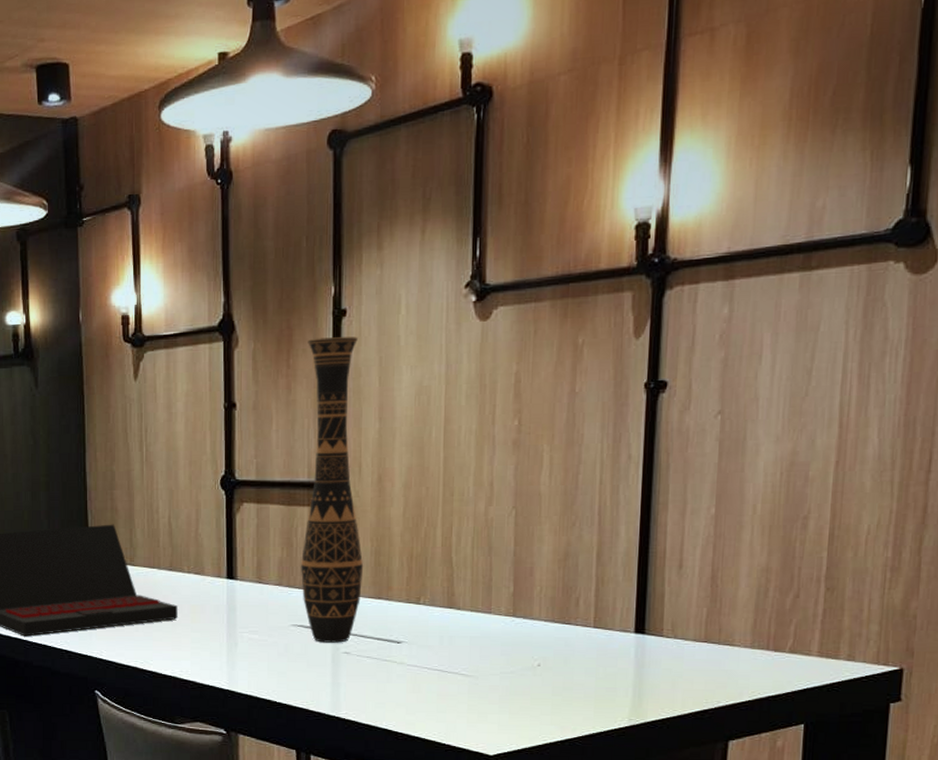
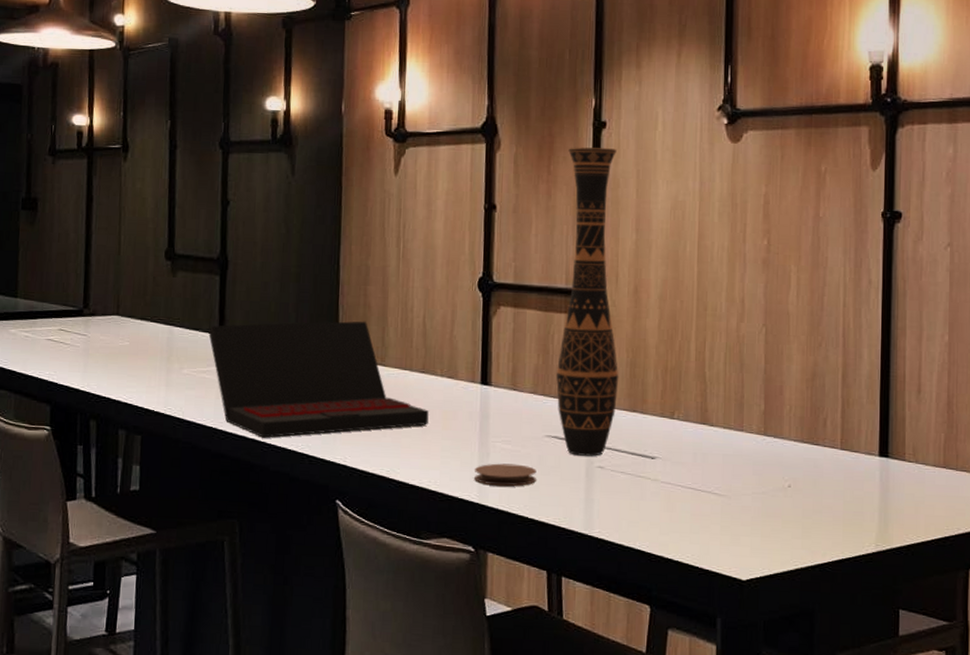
coaster: none [223,652,283,674] -> present [474,463,537,487]

